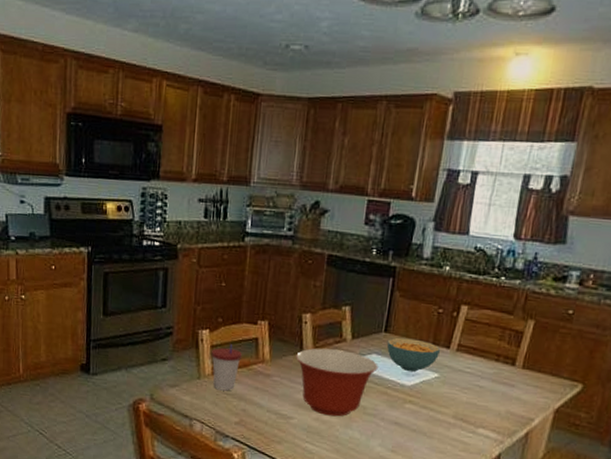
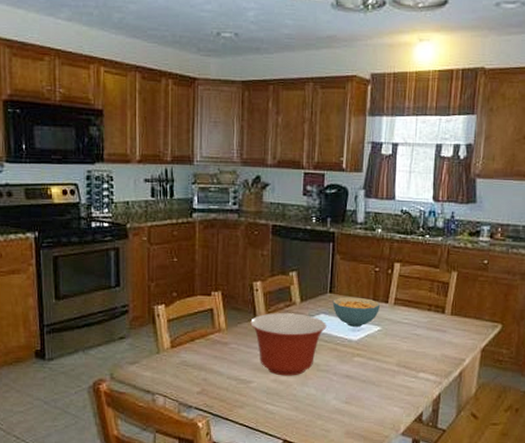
cup: present [210,344,242,391] -> none [168,317,198,363]

